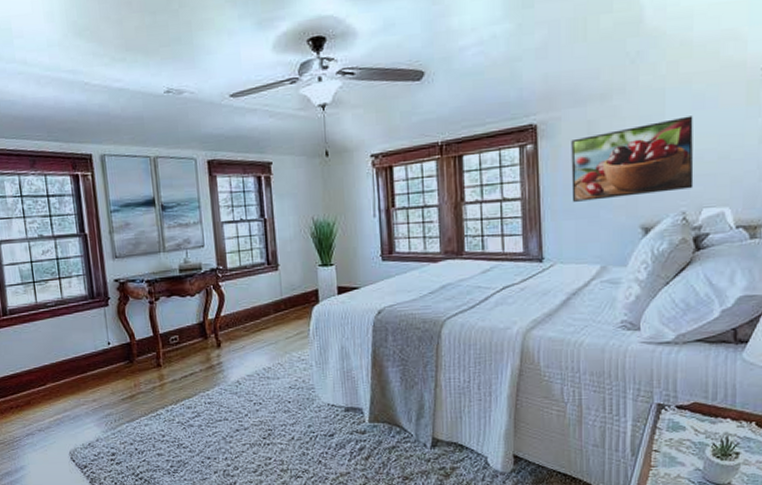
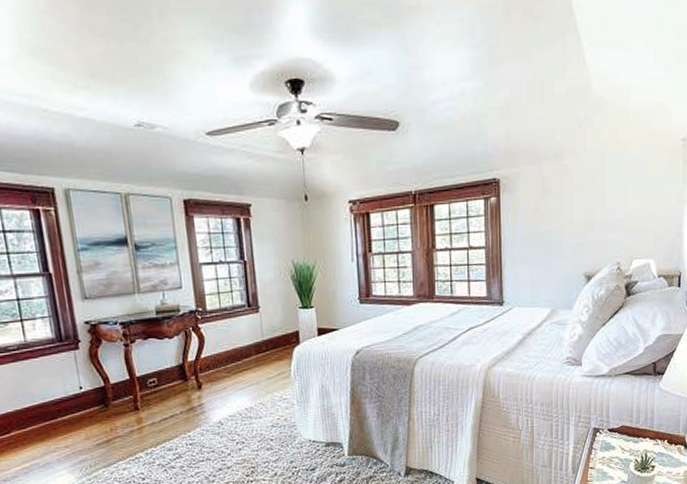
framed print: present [571,116,694,202] -> none [528,178,628,251]

